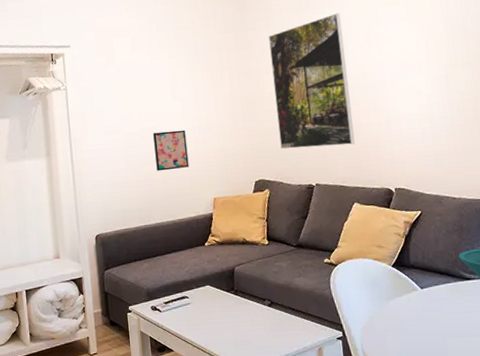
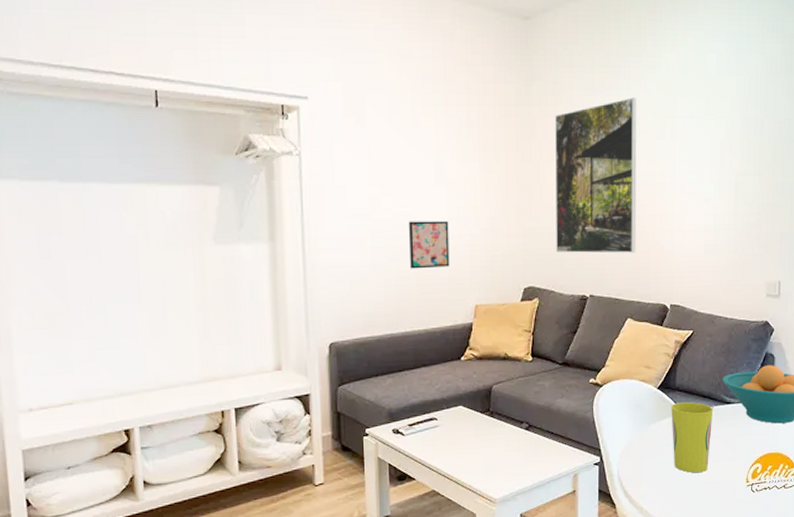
cup: none [408,278,456,349] -> present [671,401,714,473]

